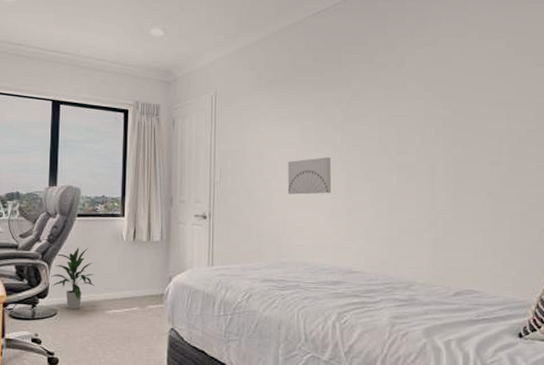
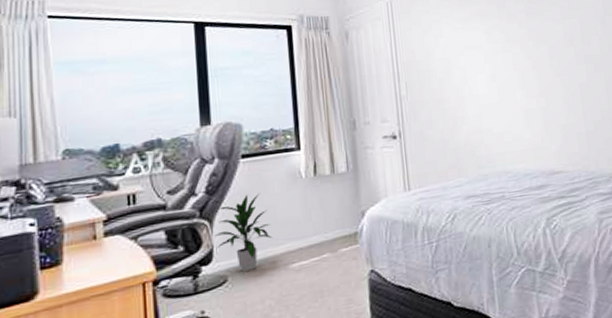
wall art: present [288,157,332,195] -> none [476,56,525,100]

